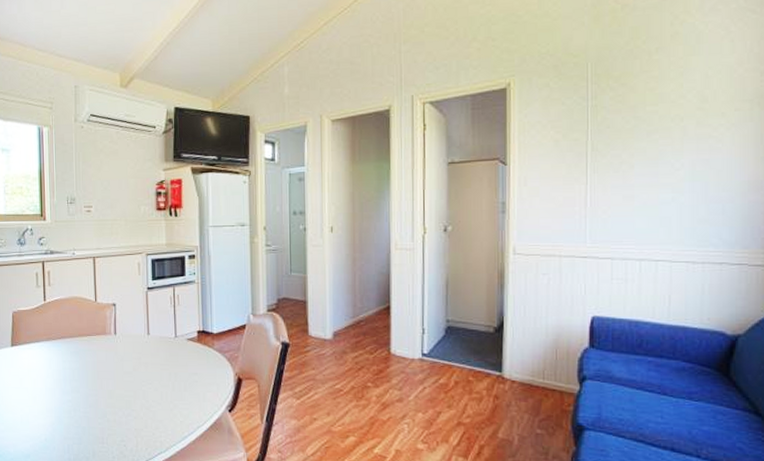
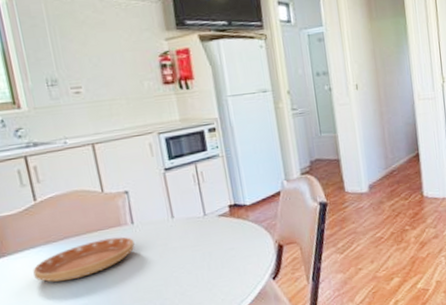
saucer: none [35,344,114,377] -> present [32,236,135,282]

